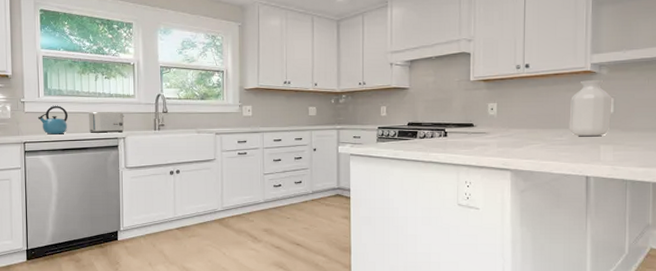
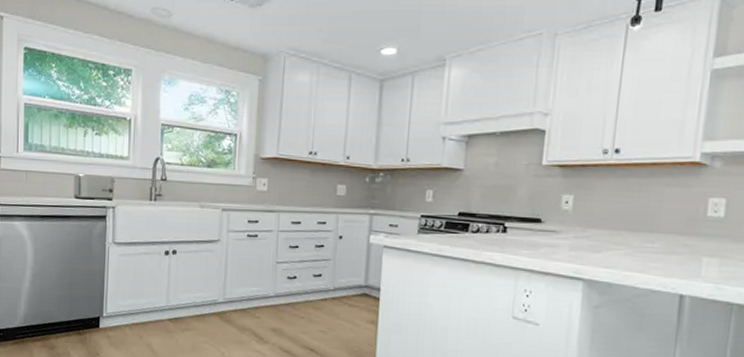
kettle: present [37,106,68,135] -> none [14,164,50,198]
vase: present [569,80,612,137] -> none [664,174,725,246]

